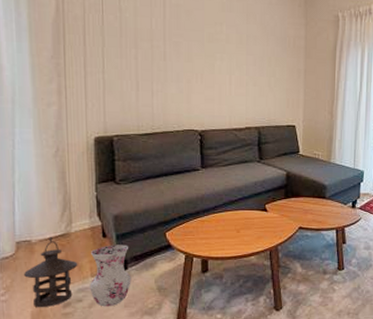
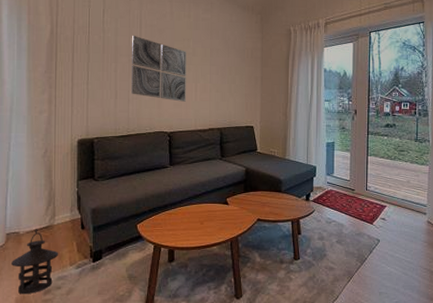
vase: present [89,245,131,307] -> none [68,236,105,294]
wall art: none [155,16,219,96] -> present [131,35,186,102]

